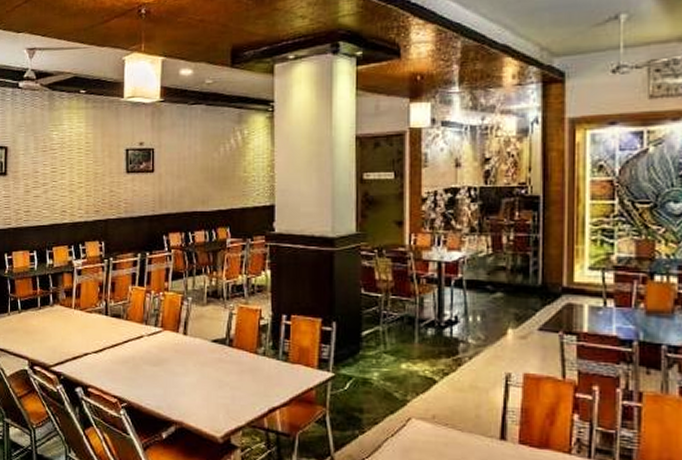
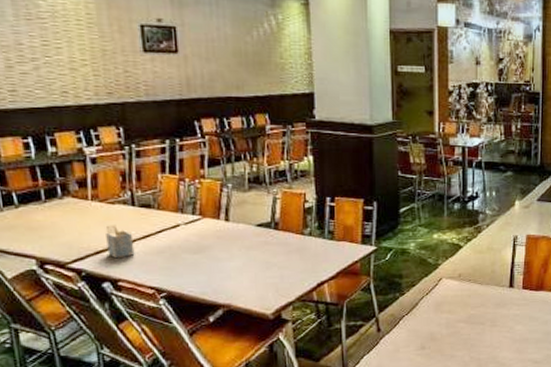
napkin holder: none [82,332,104,365] -> present [106,225,135,259]

